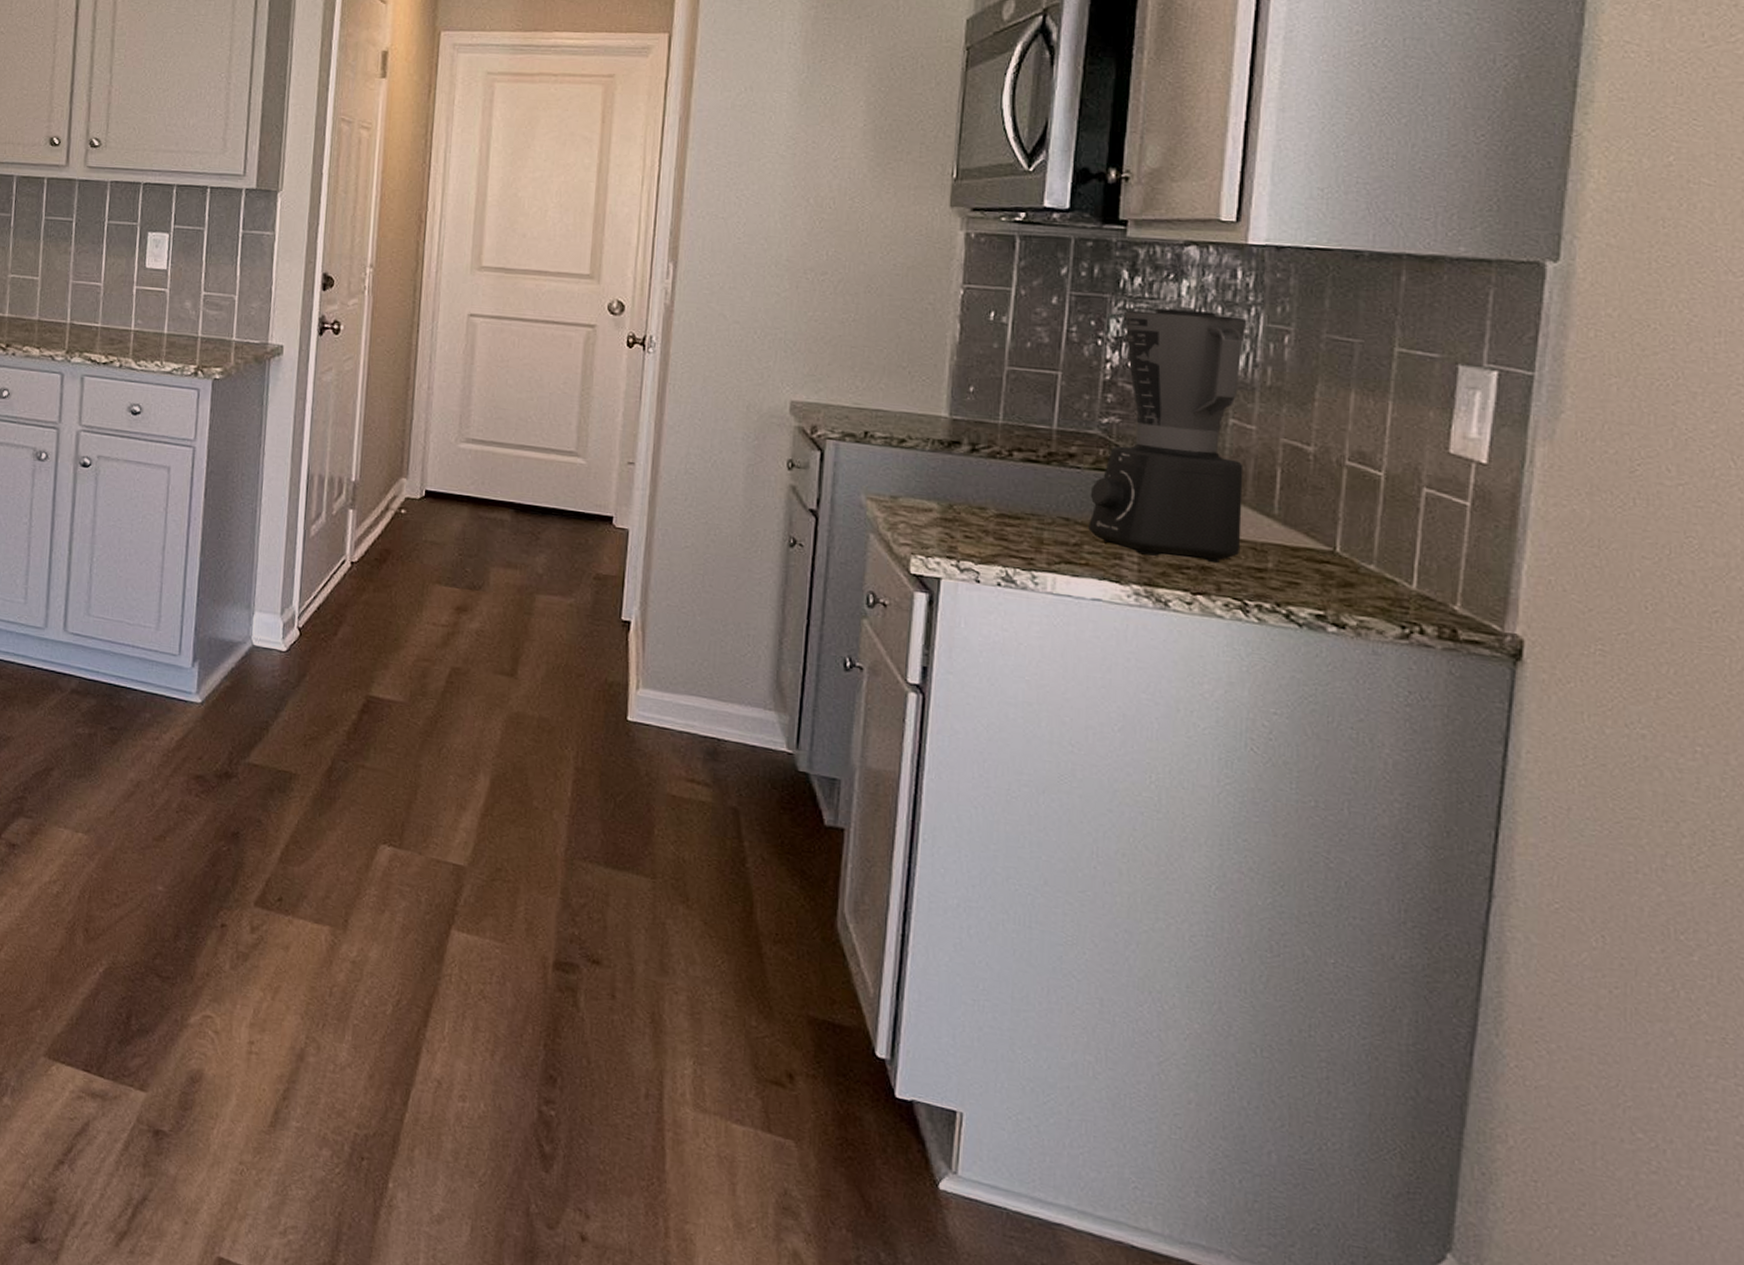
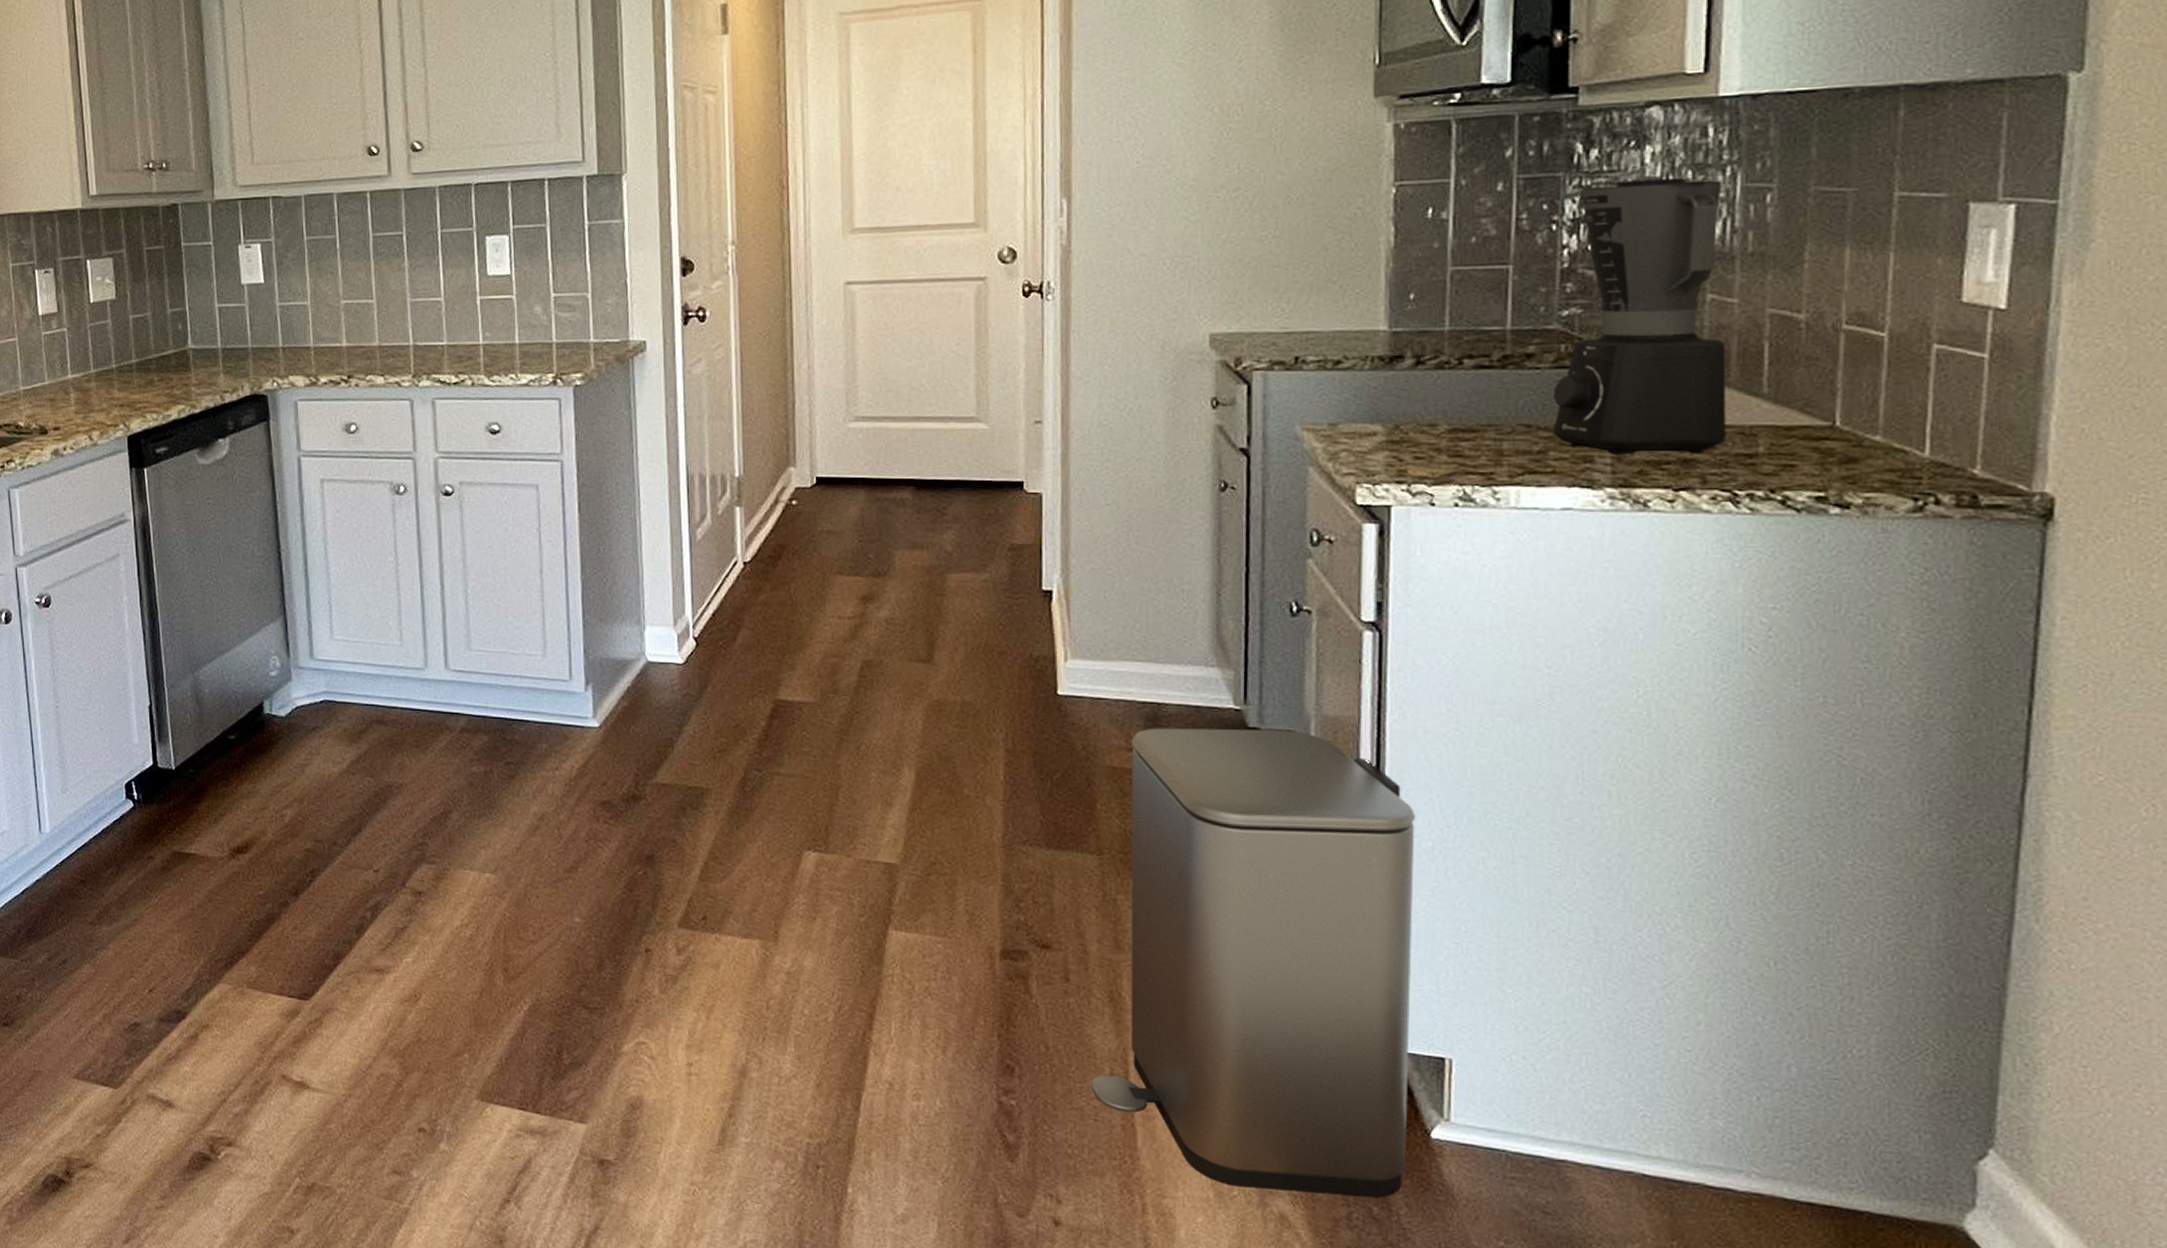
pedal bin: none [626,762,945,1244] -> present [1091,728,1416,1197]

